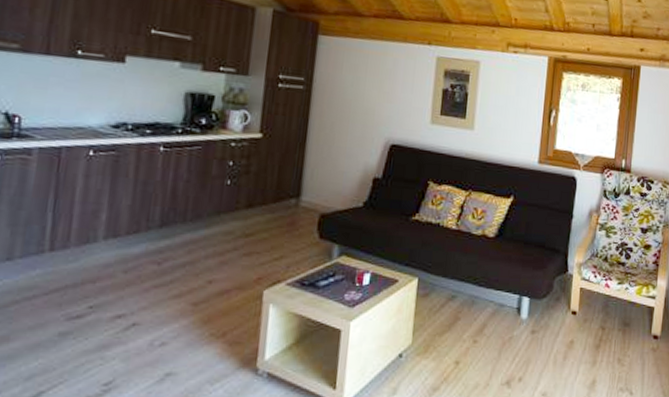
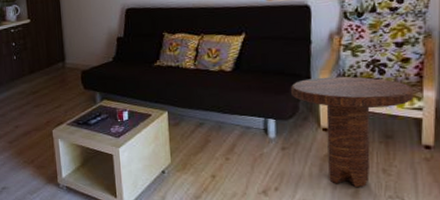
side table: none [547,255,650,378] -> present [290,76,414,187]

